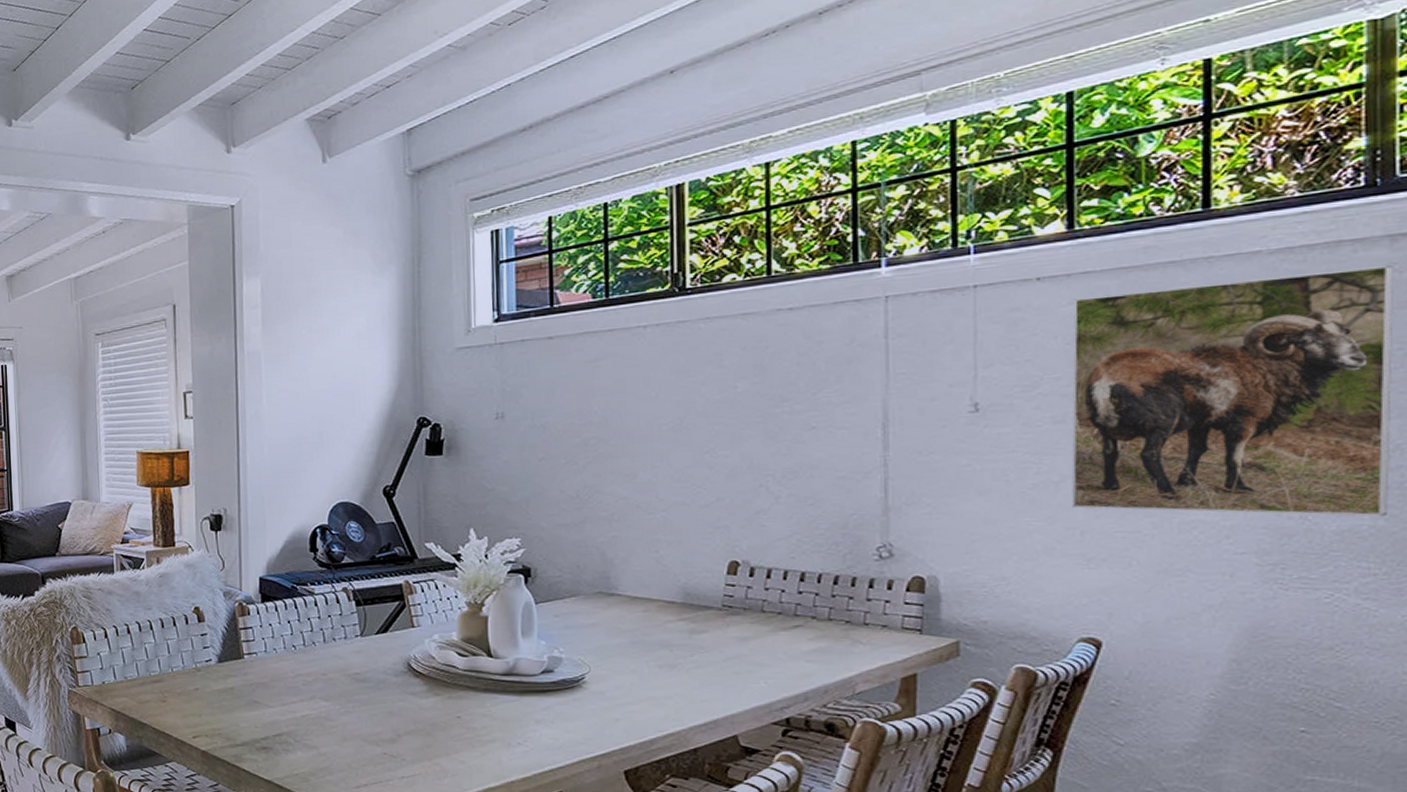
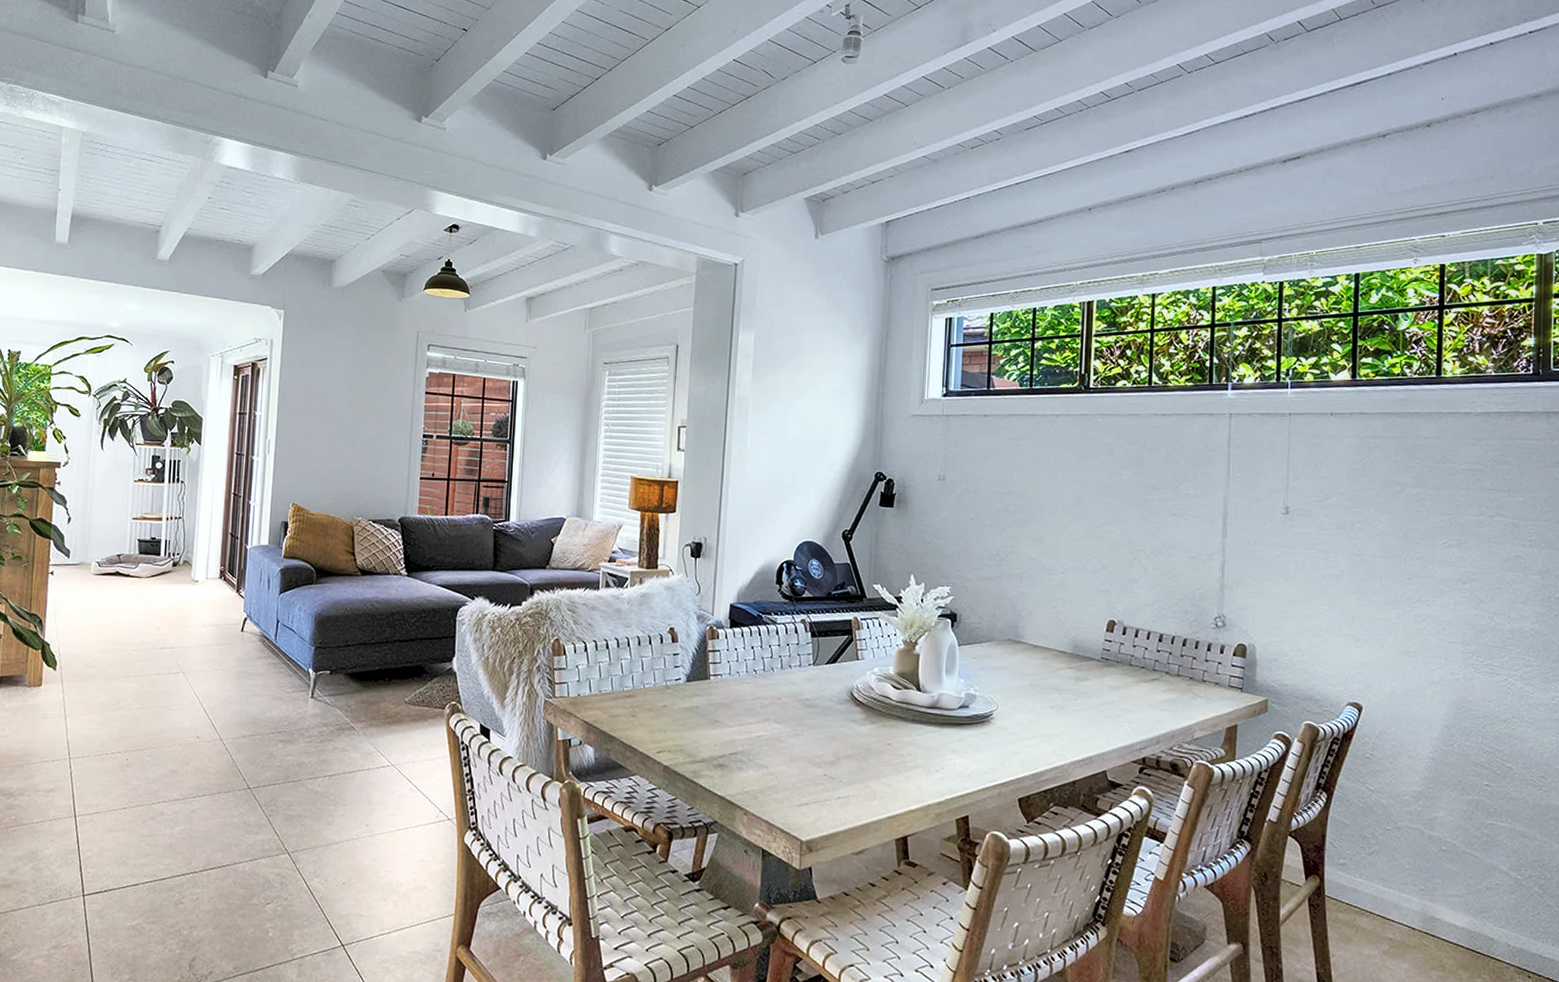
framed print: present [1071,264,1395,517] -> none [1346,432,1549,621]

